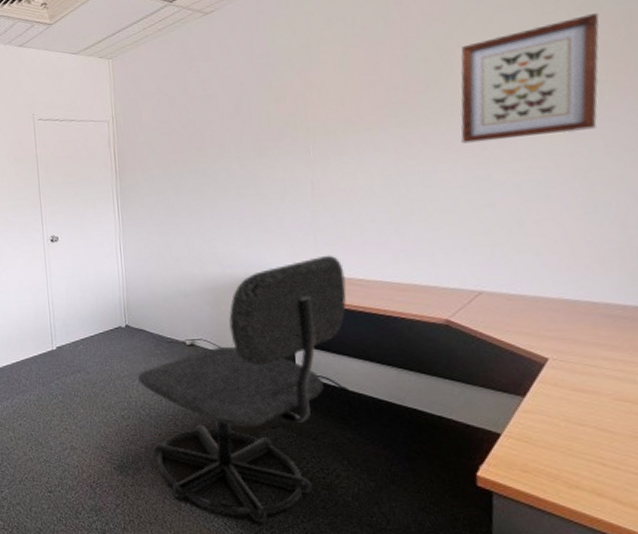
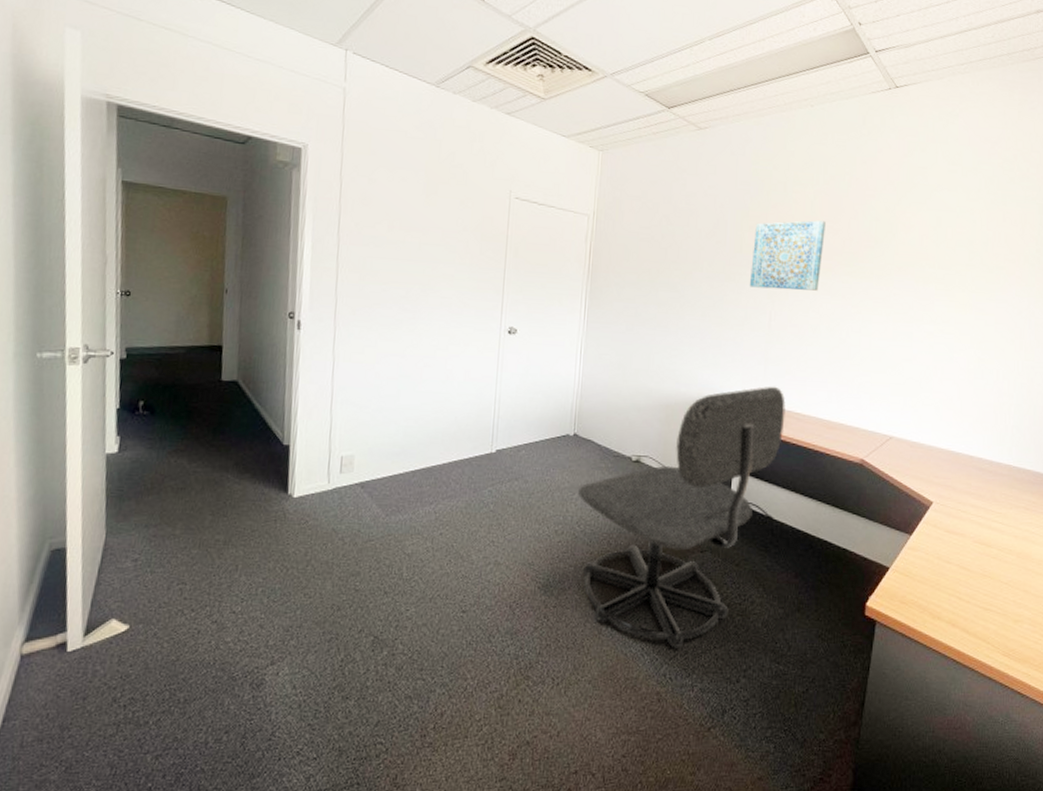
wall art: none [281,75,365,159] -> present [749,220,826,291]
wall art: present [460,13,599,144] -> none [895,208,1005,307]

